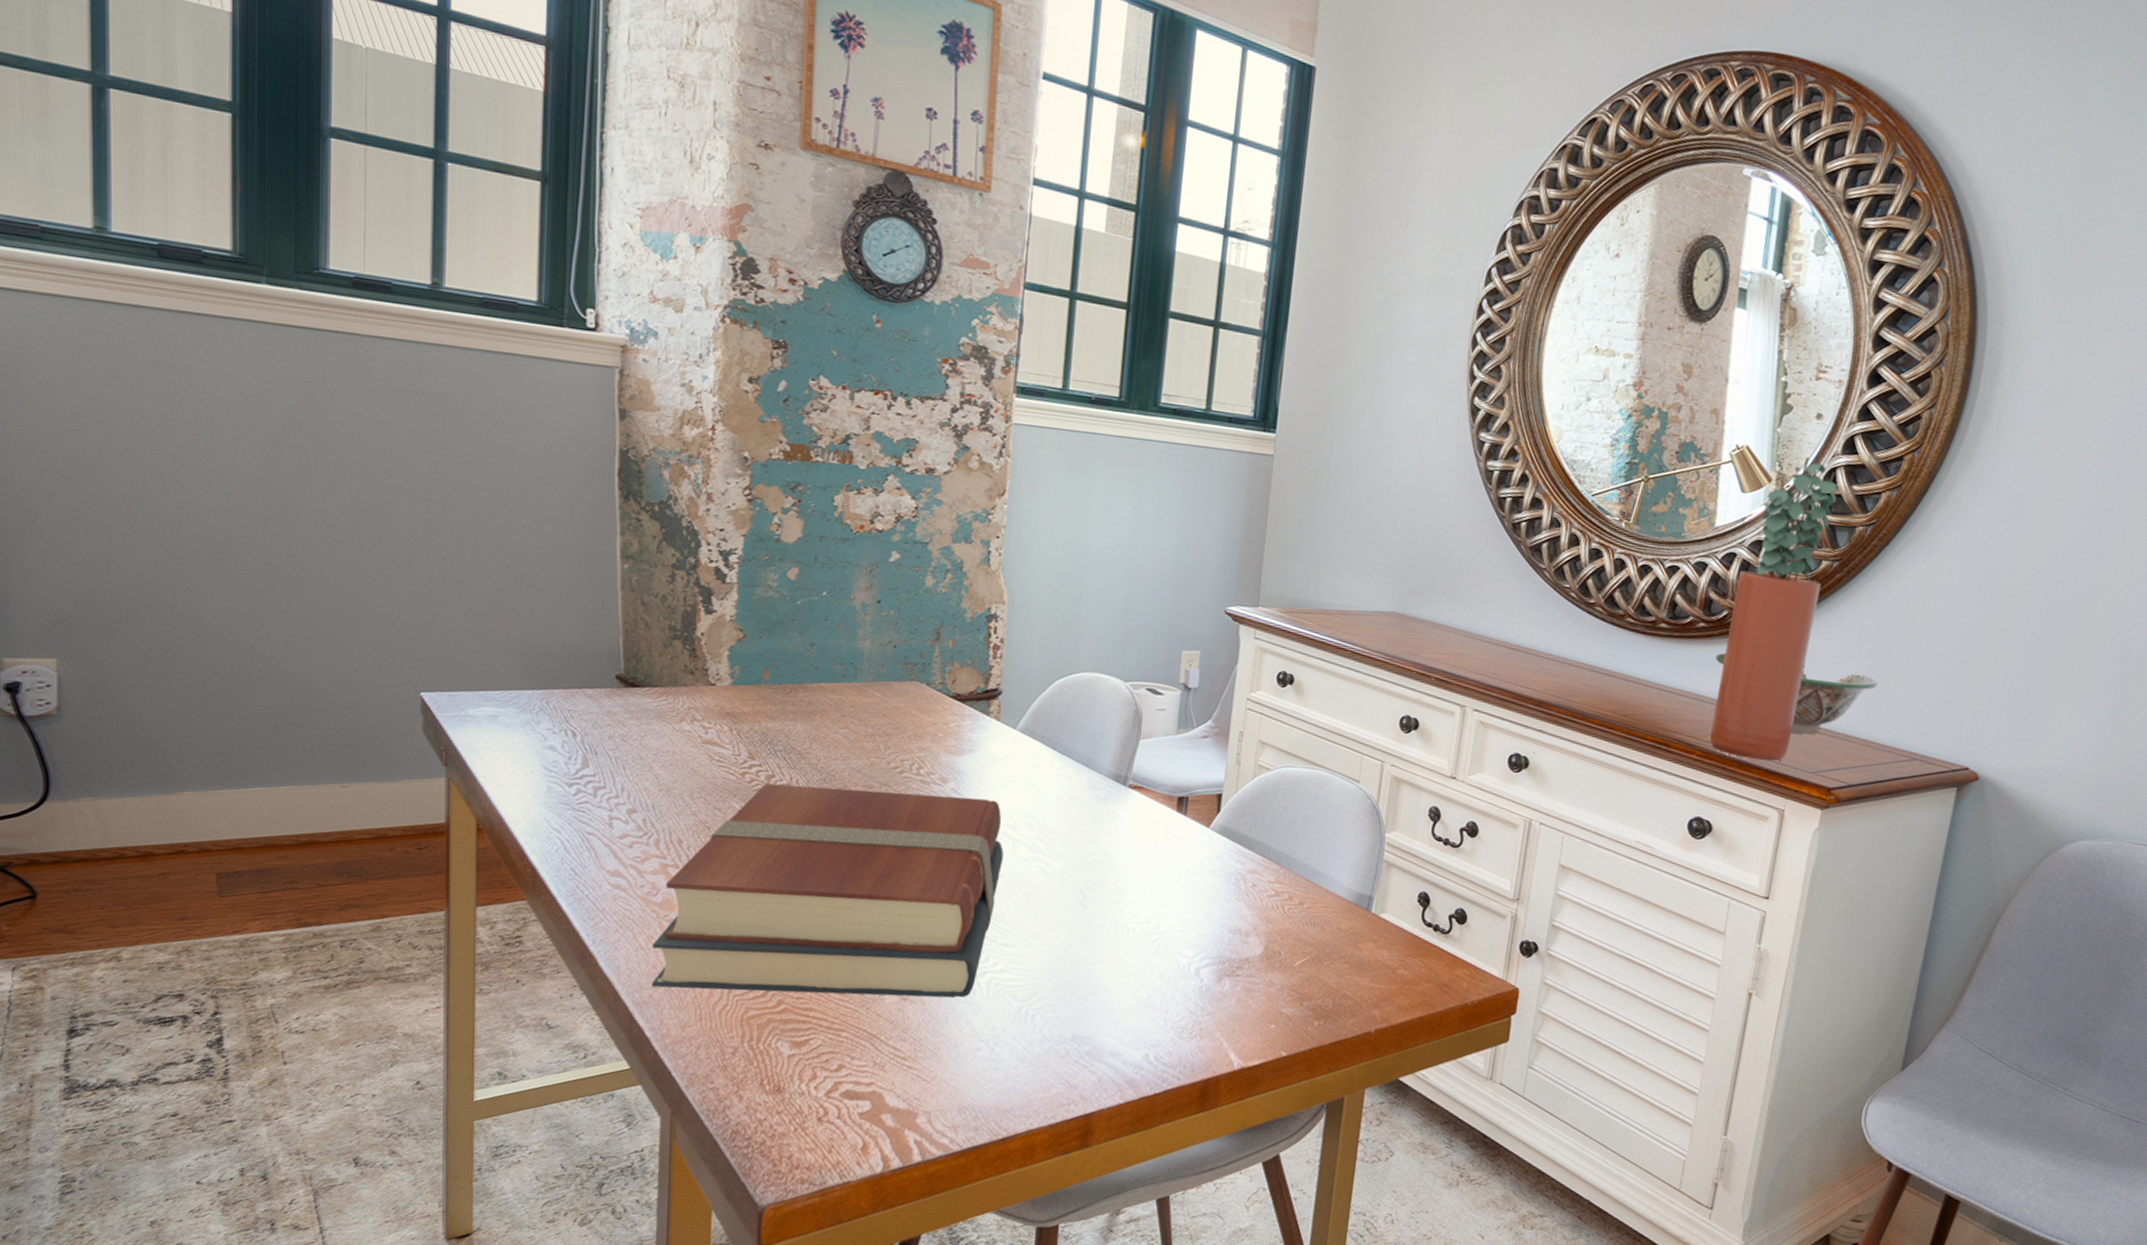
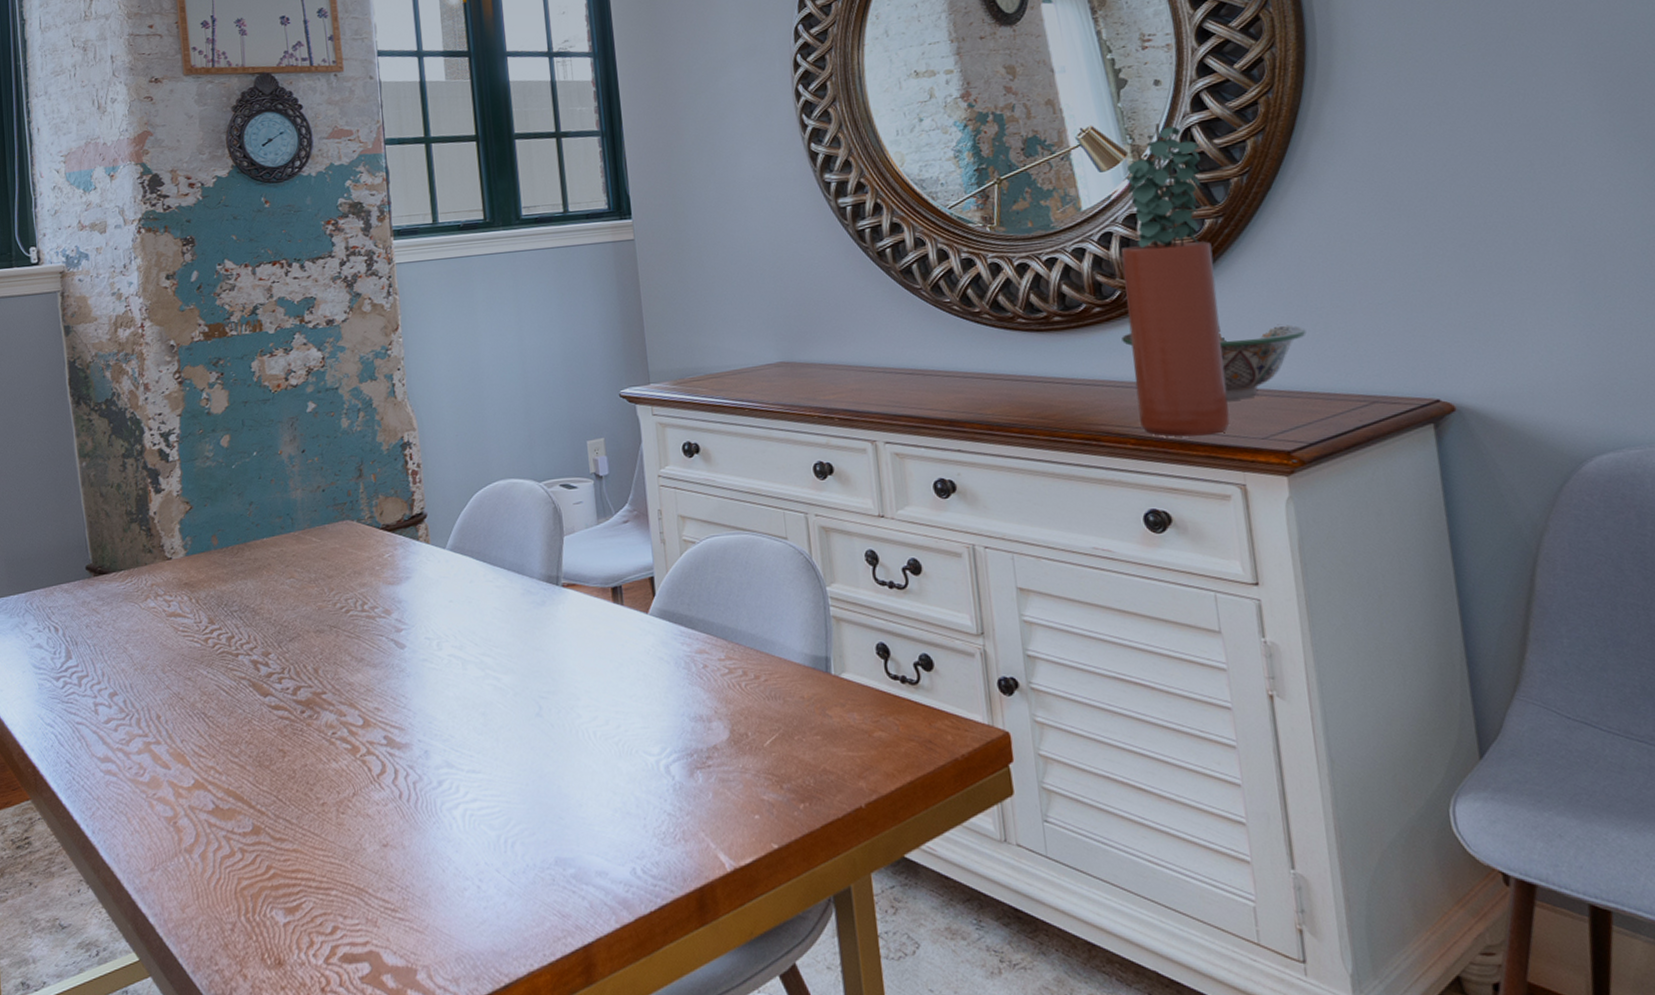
books: present [651,783,1004,998] -> none [145,623,456,870]

